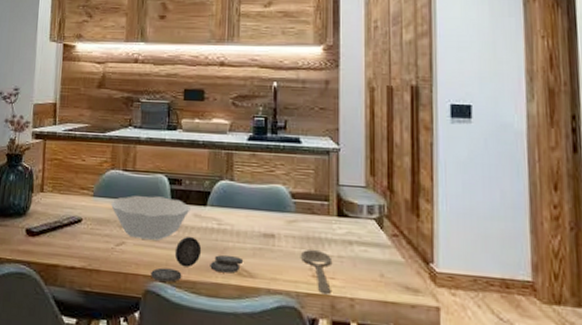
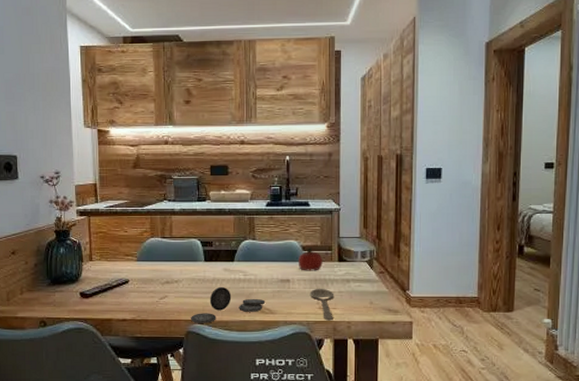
bowl: present [111,195,191,240] -> none [153,257,221,292]
fruit: none [285,194,317,227] -> present [298,246,323,271]

